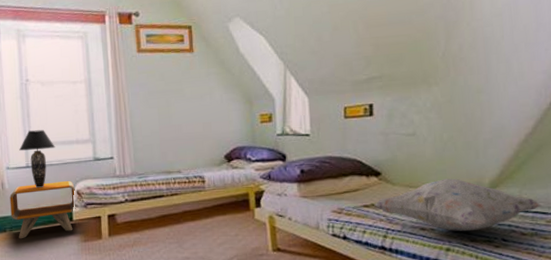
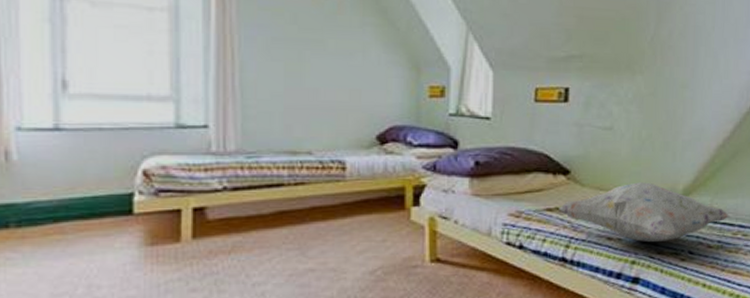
nightstand: present [10,180,76,239] -> none [19,154,142,240]
table lamp: present [19,130,56,188] -> none [42,73,110,163]

